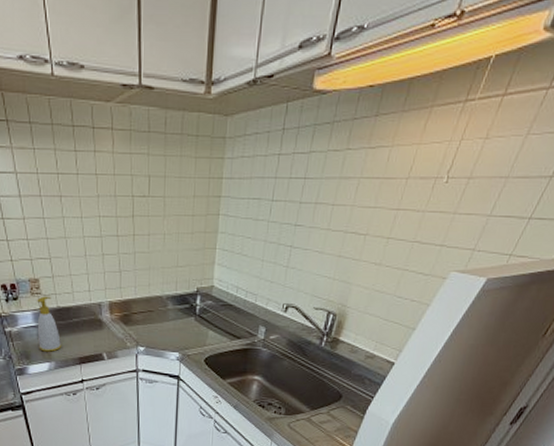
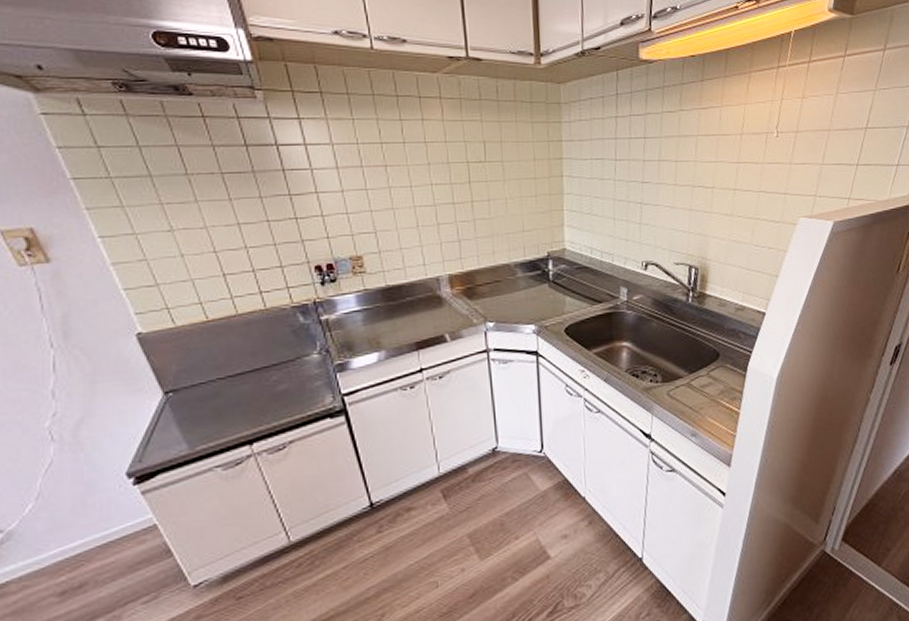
soap bottle: present [37,296,62,352] -> none [360,274,394,340]

